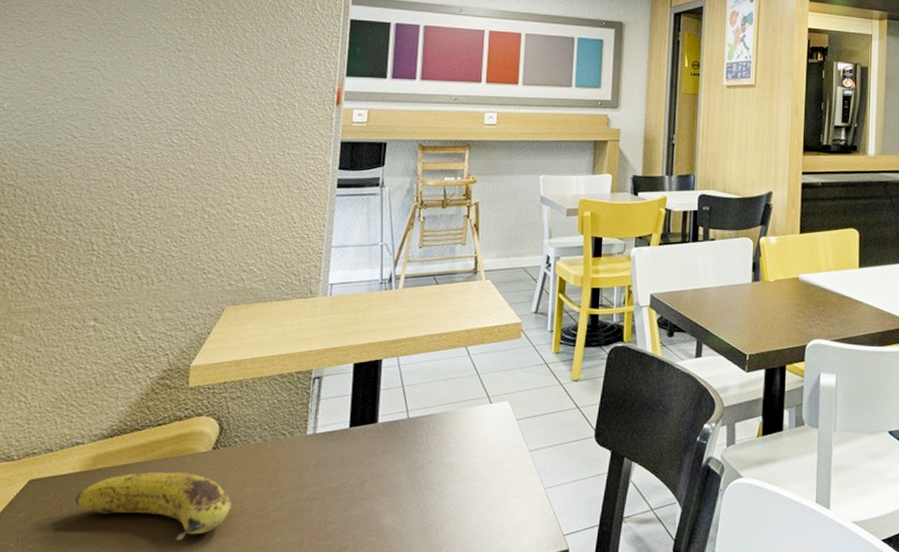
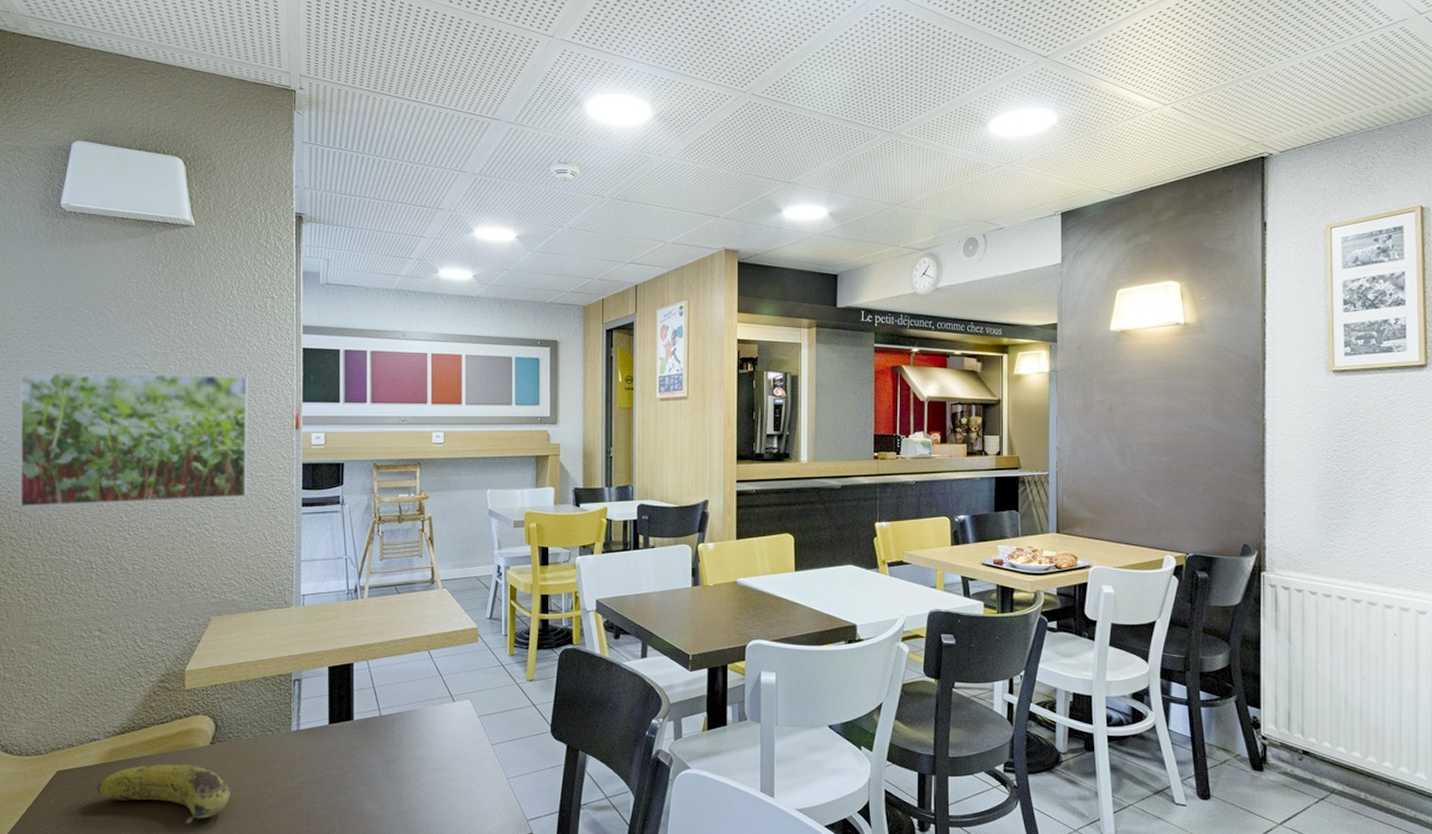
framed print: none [15,31,288,182] -> present [18,369,248,508]

